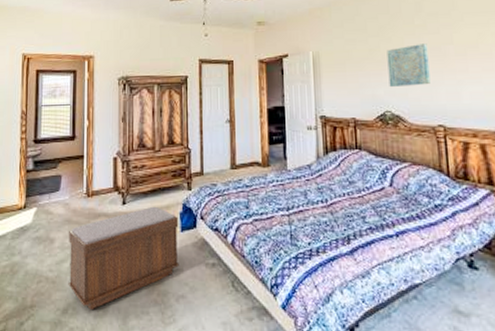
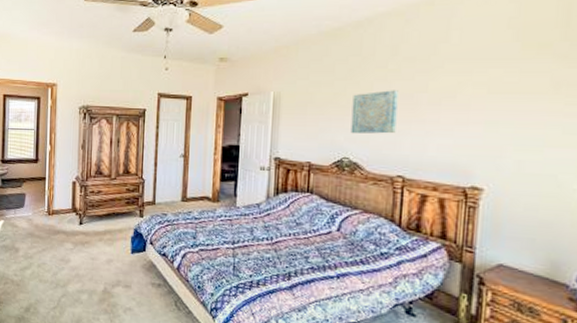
bench: present [68,206,179,311] -> none [30,228,130,312]

